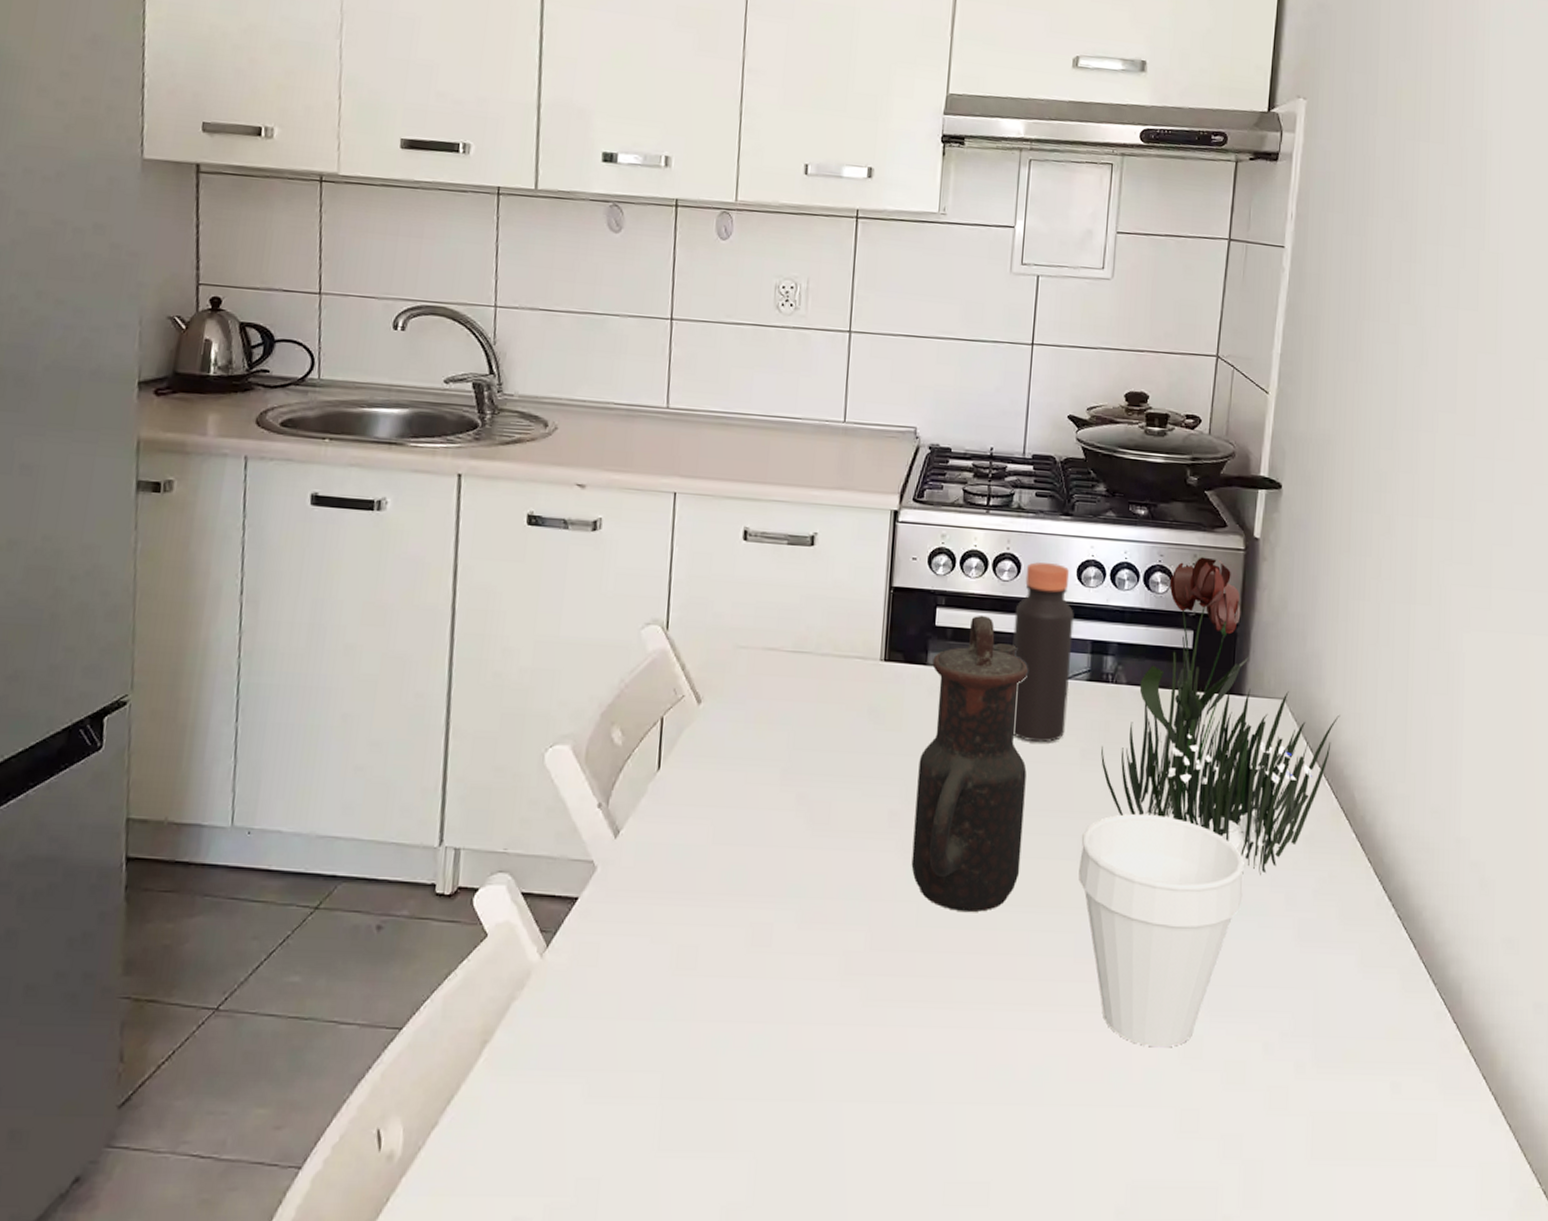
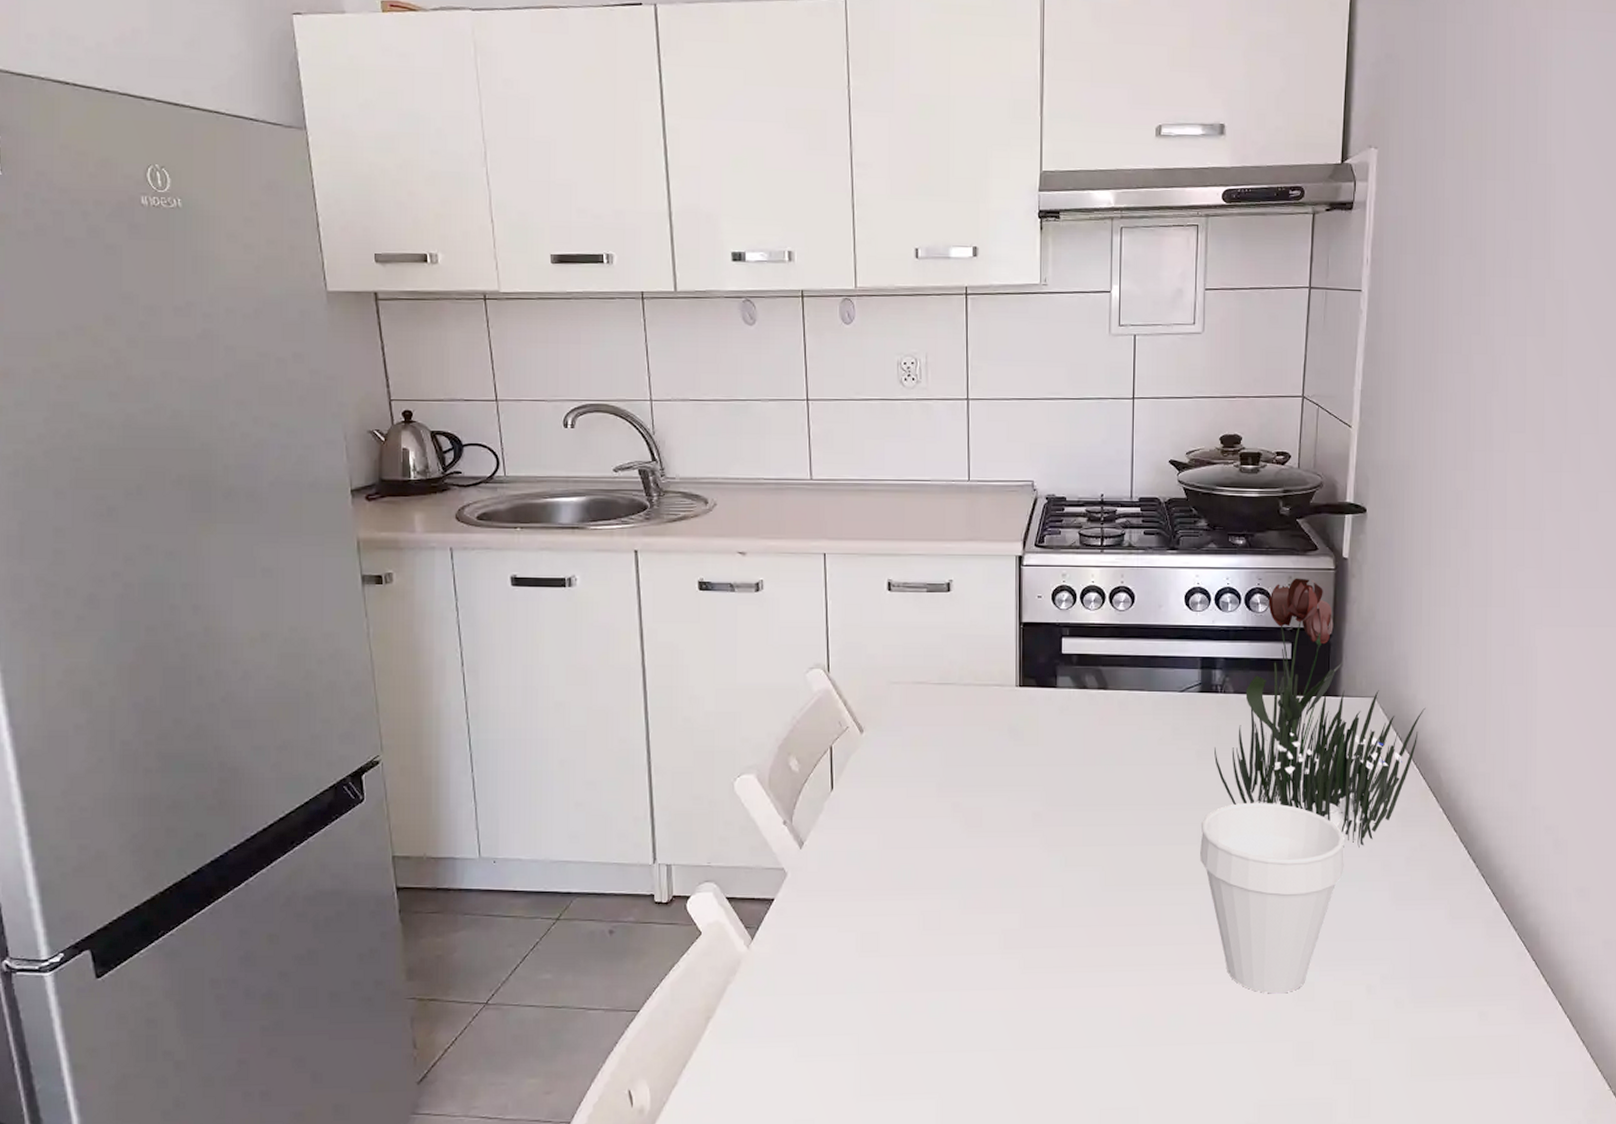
teapot: present [911,615,1028,912] -> none [1055,641,1150,892]
bottle: present [1012,562,1074,743] -> none [1131,593,1184,748]

